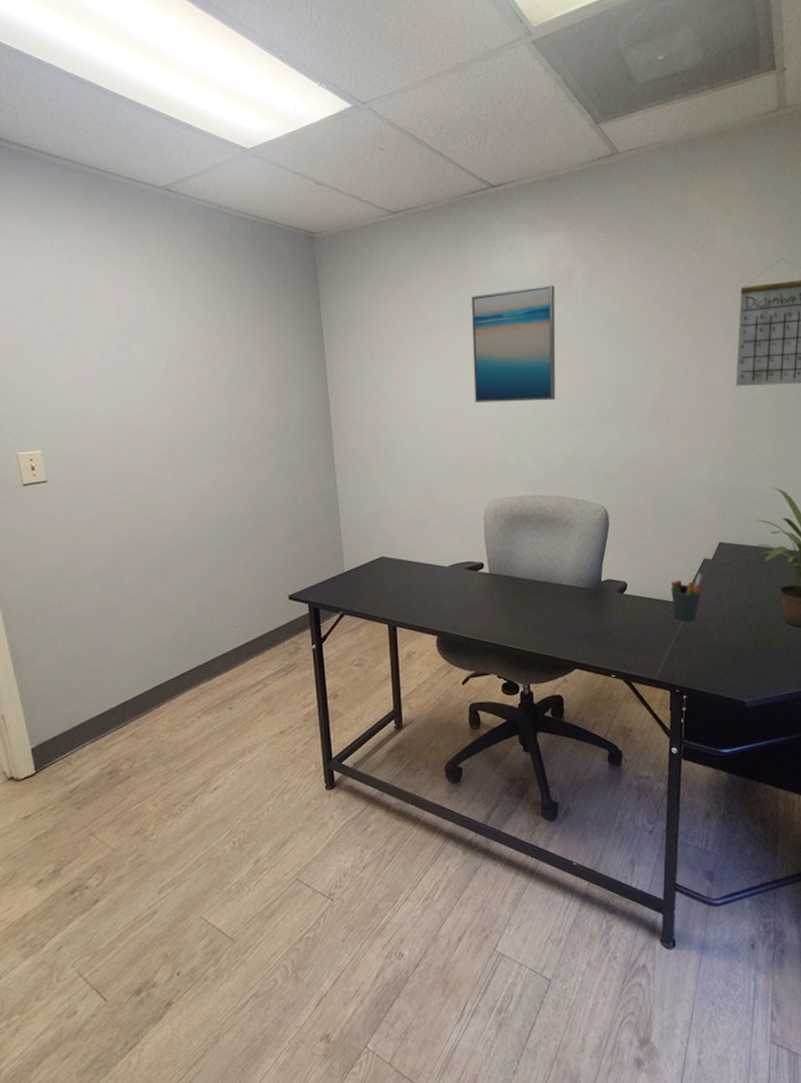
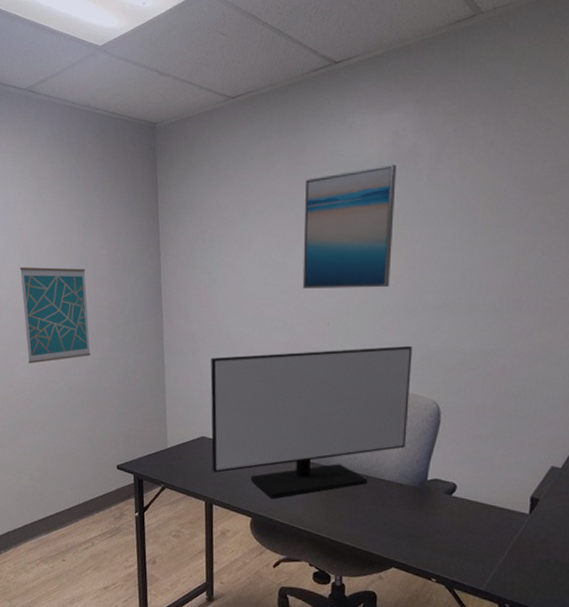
wall art: none [162,382,252,490] -> present [19,267,91,364]
monitor: none [386,454,581,615] -> present [210,345,413,500]
pen holder: present [670,573,702,621] -> none [508,482,548,532]

